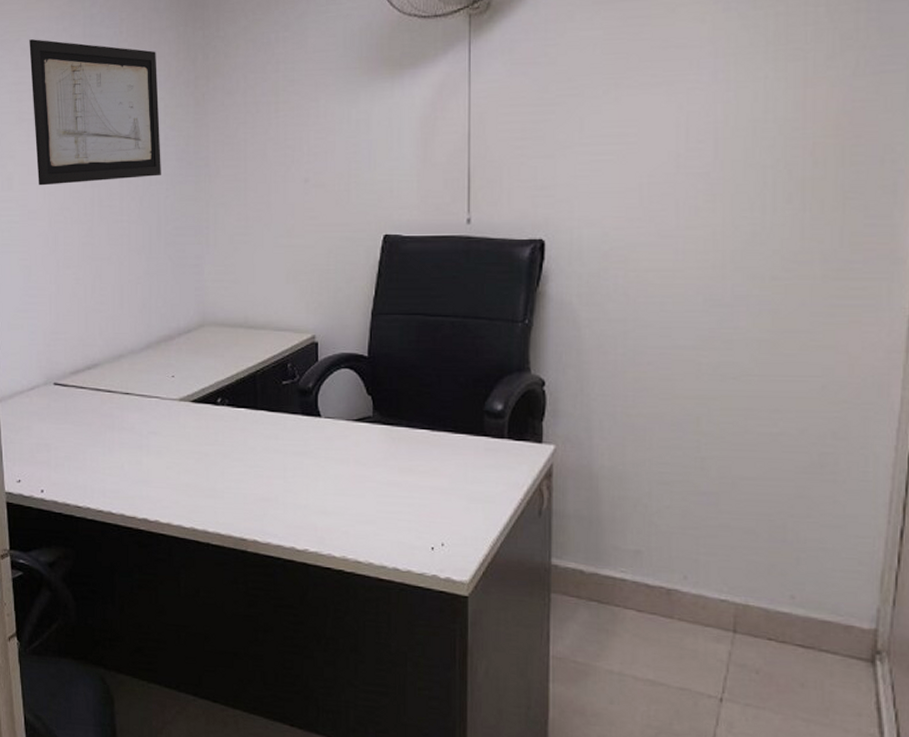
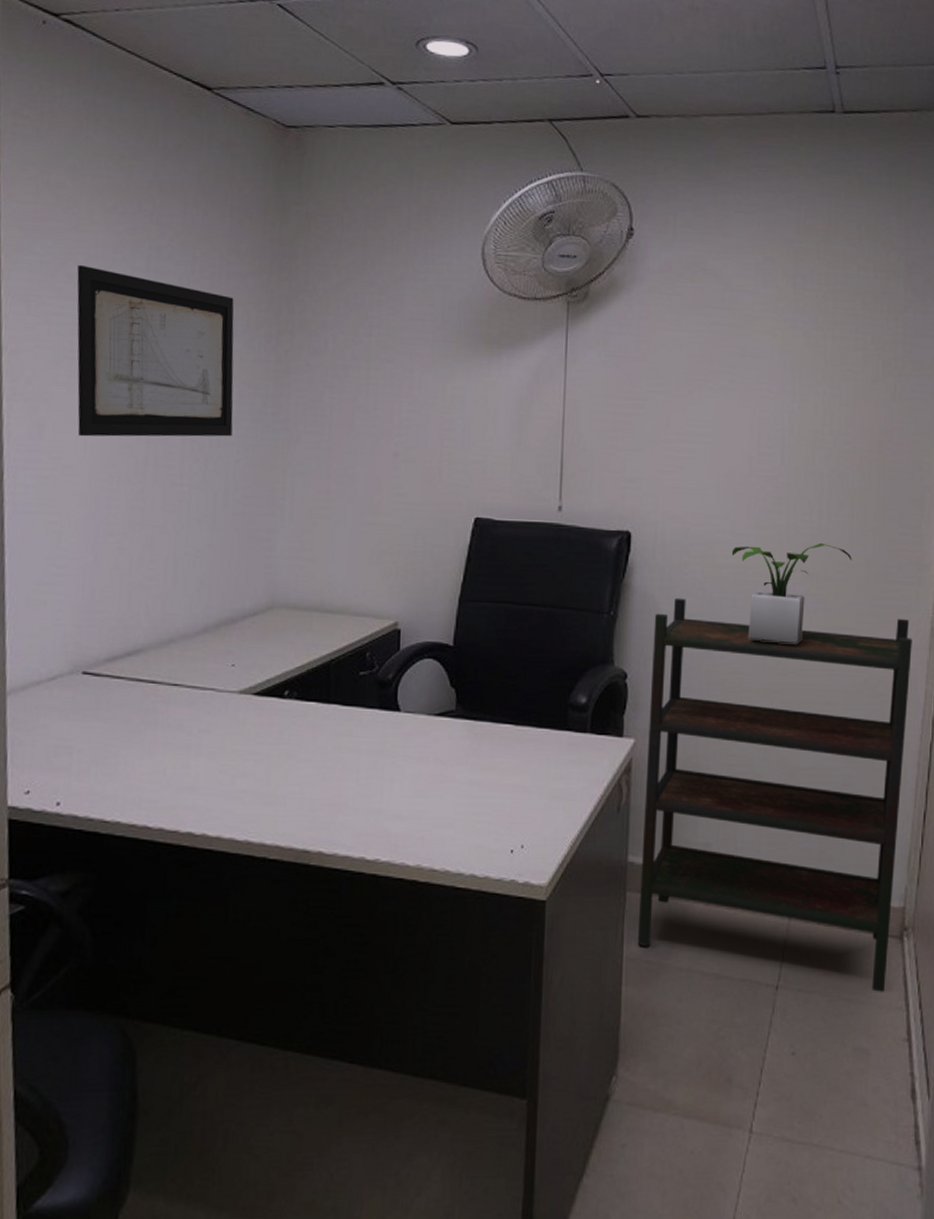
bookshelf: none [564,304,883,716] -> present [637,597,912,992]
potted plant: none [657,239,804,349] -> present [731,542,852,645]

